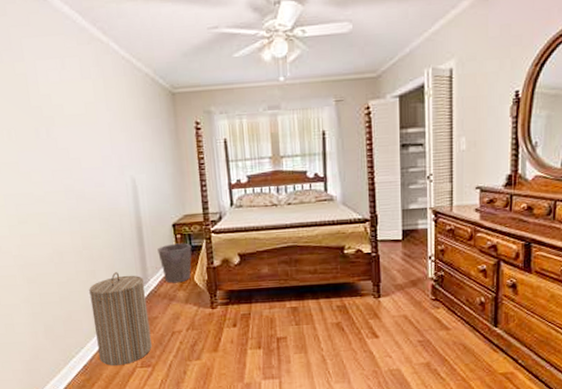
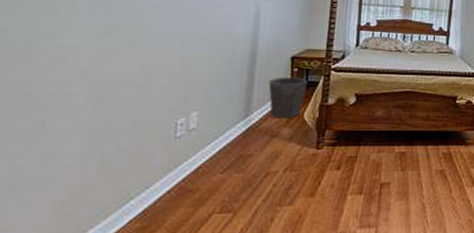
laundry hamper: present [89,272,152,366] -> none [167,101,246,210]

